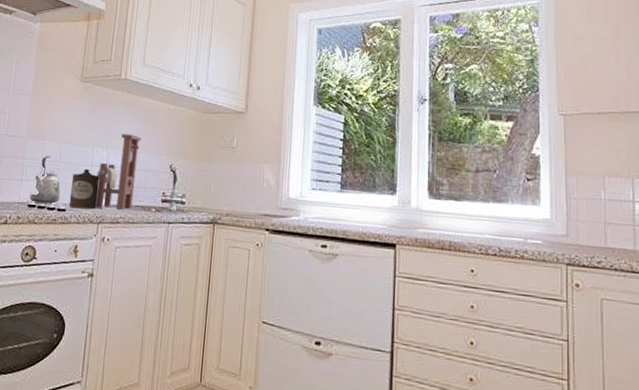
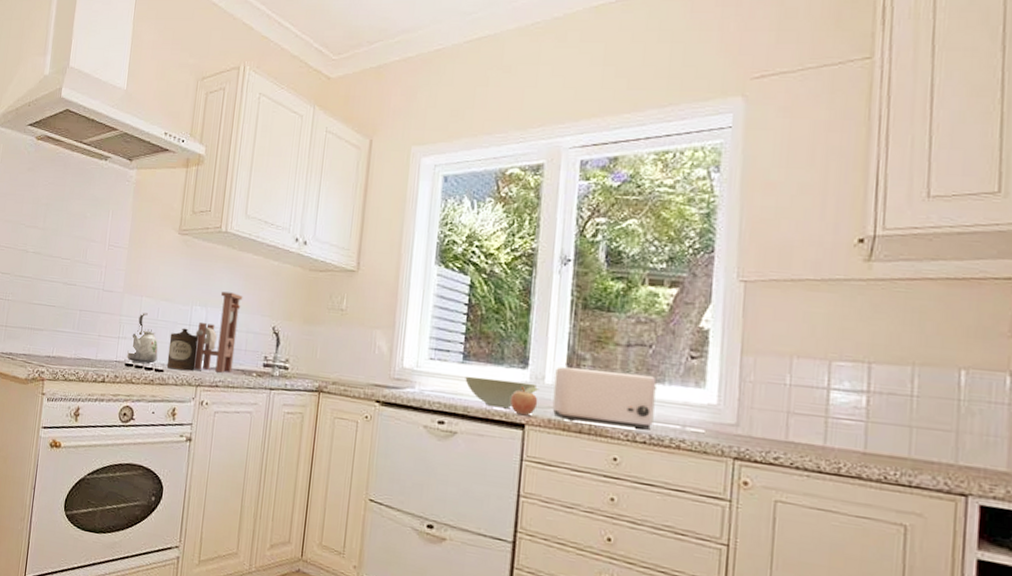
bowl: none [343,203,404,231] -> present [465,376,537,409]
fruit: none [383,210,406,237] -> present [510,386,539,416]
toaster: none [418,192,502,245] -> present [552,366,657,431]

